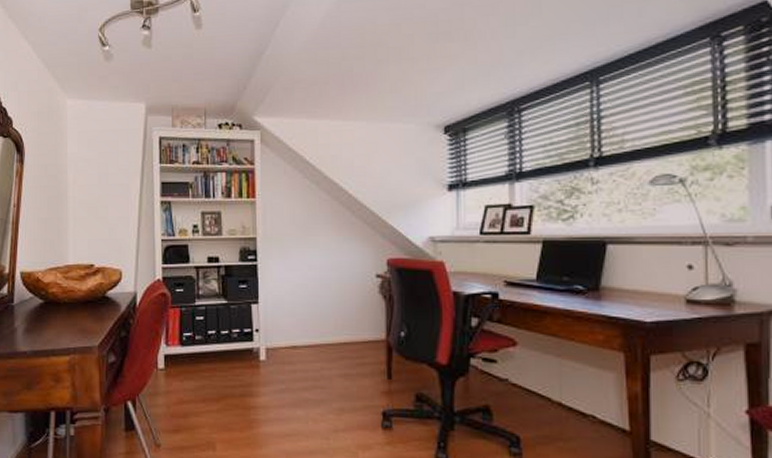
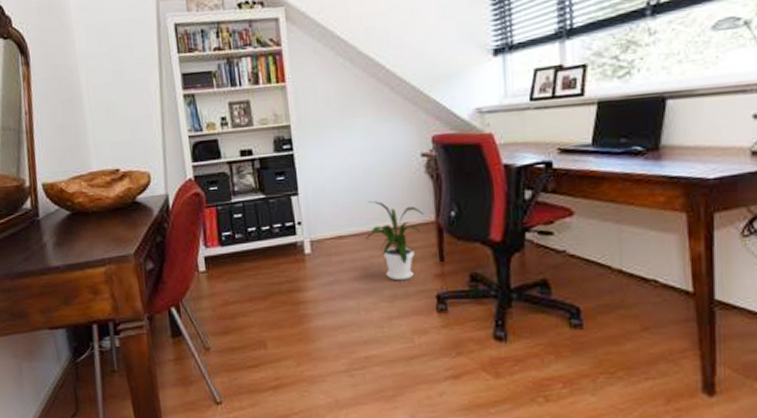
house plant: none [319,316,376,395] -> present [366,201,424,281]

